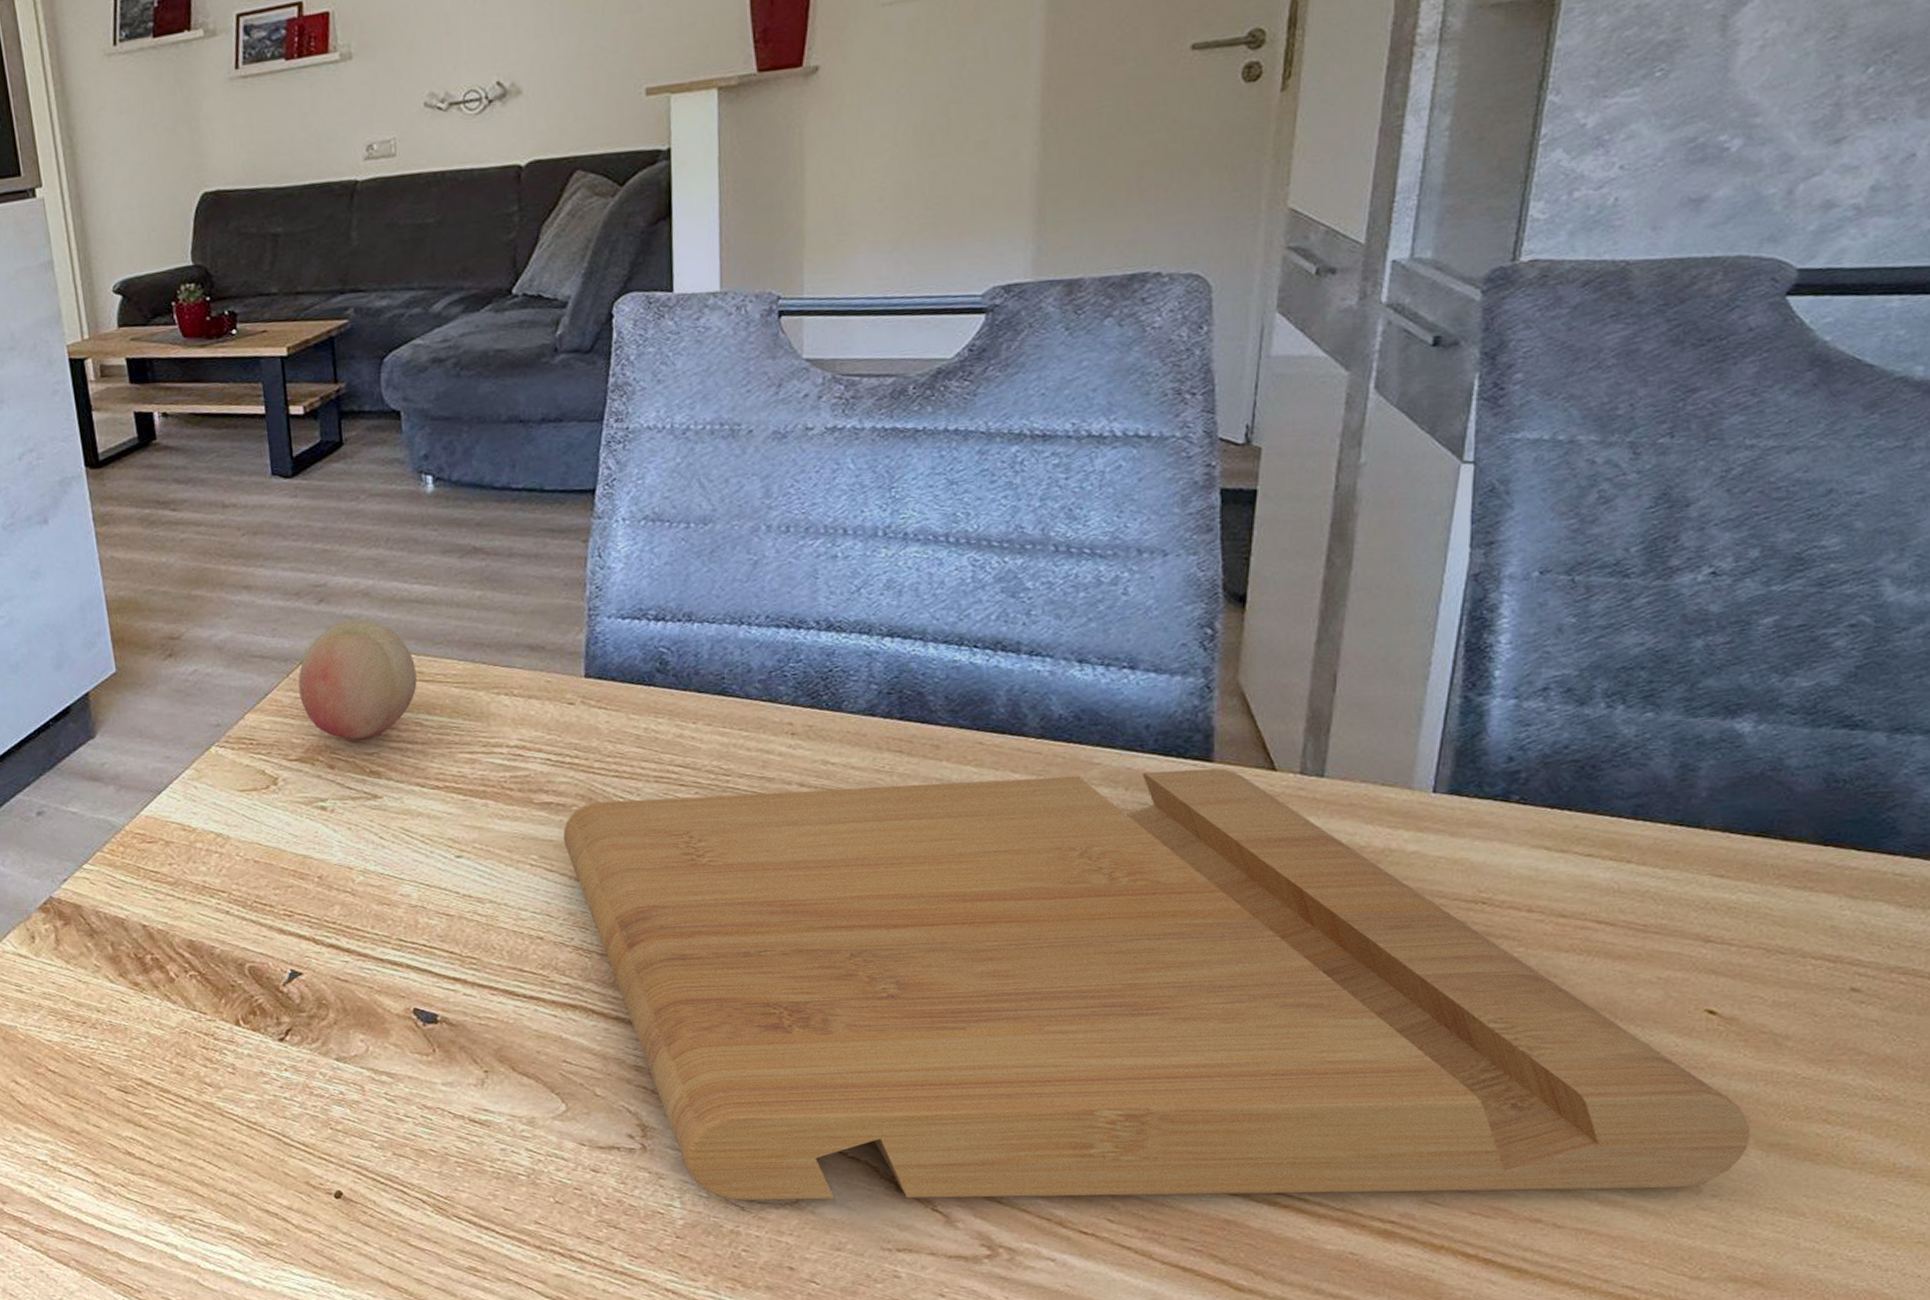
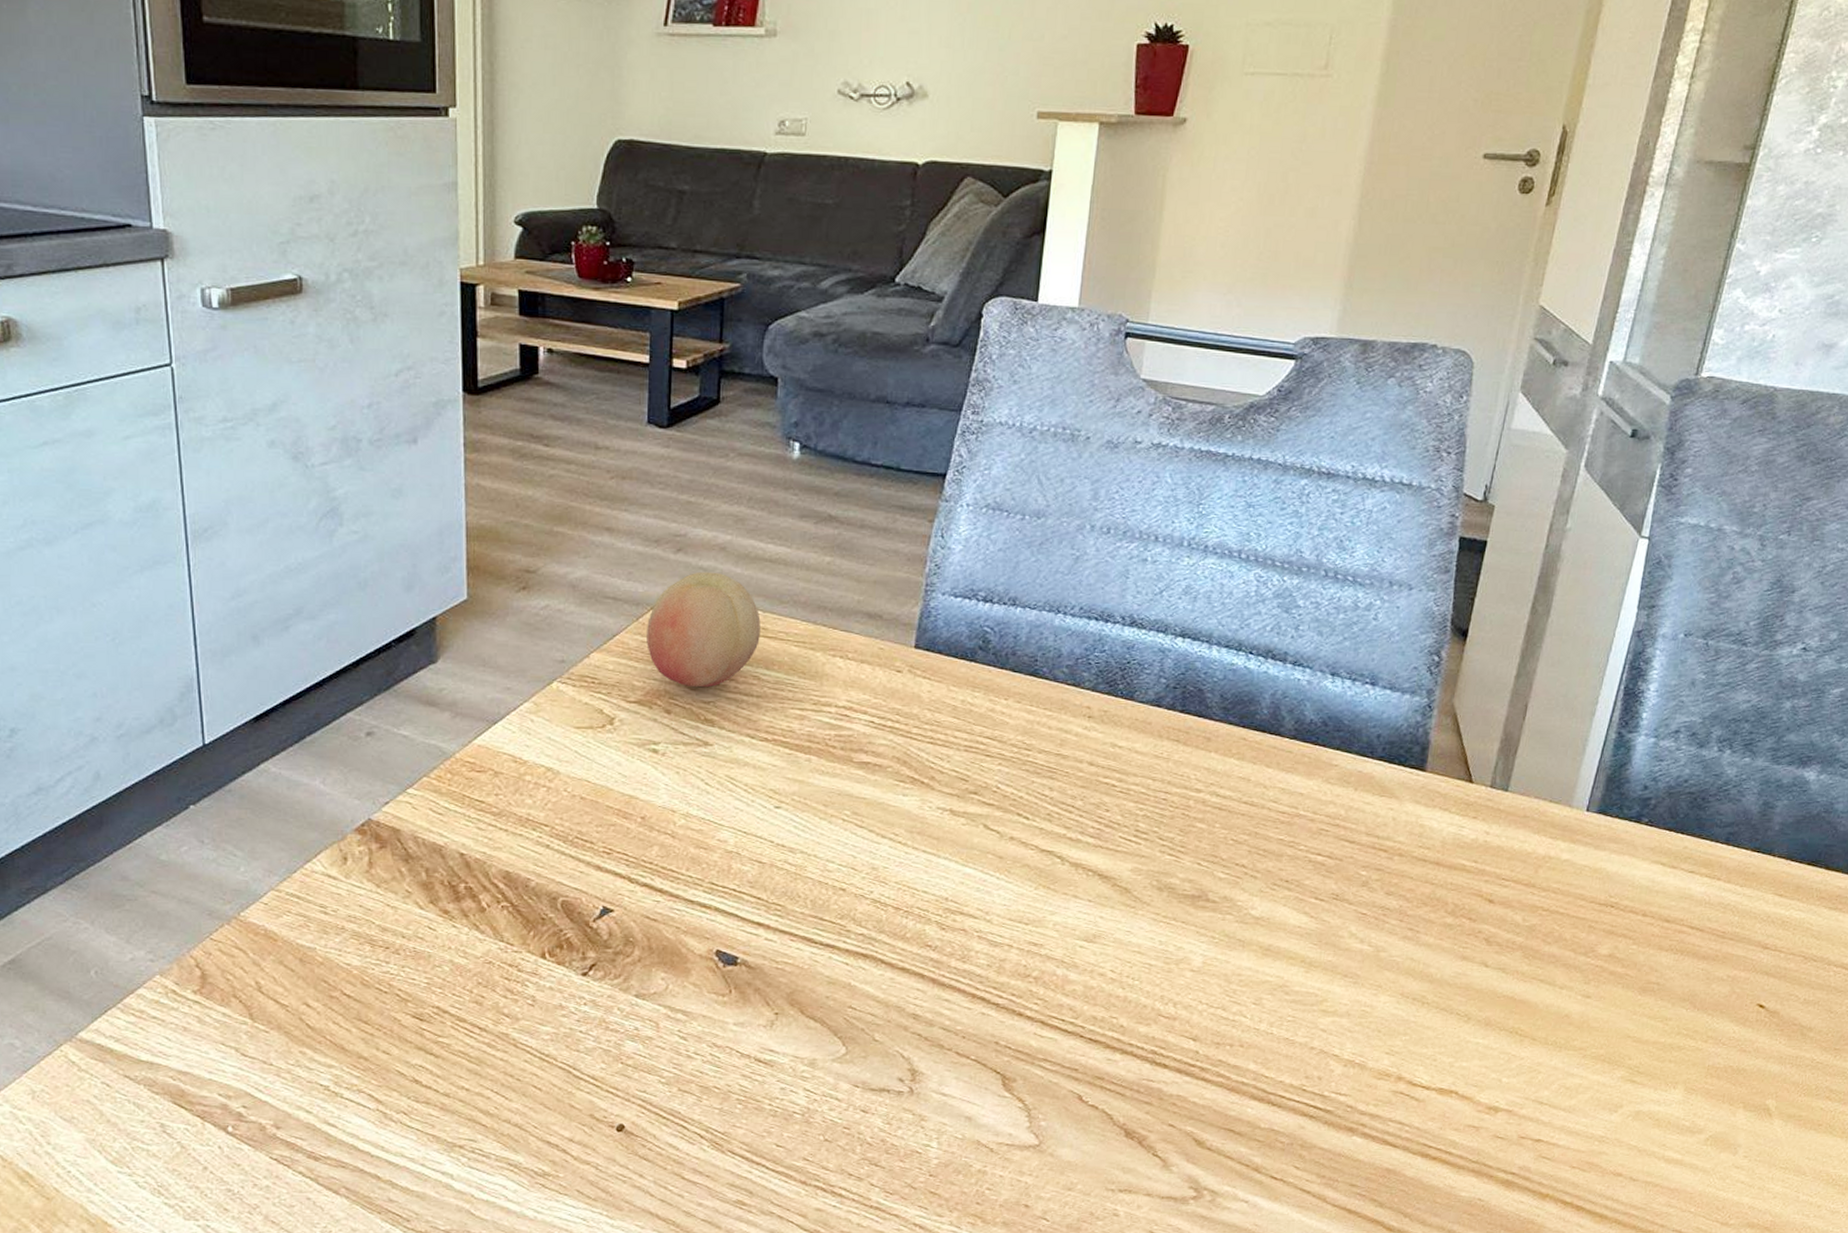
cutting board: present [563,768,1751,1201] -> none [875,765,1777,1150]

